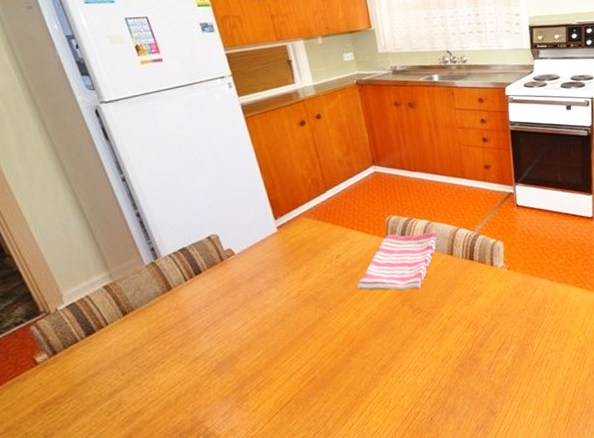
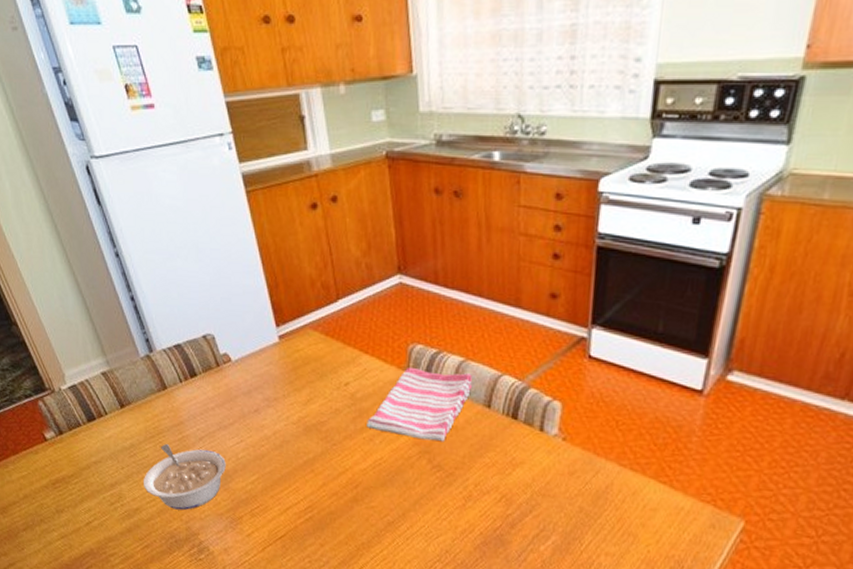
legume: none [146,337,231,403] -> present [144,443,226,511]

